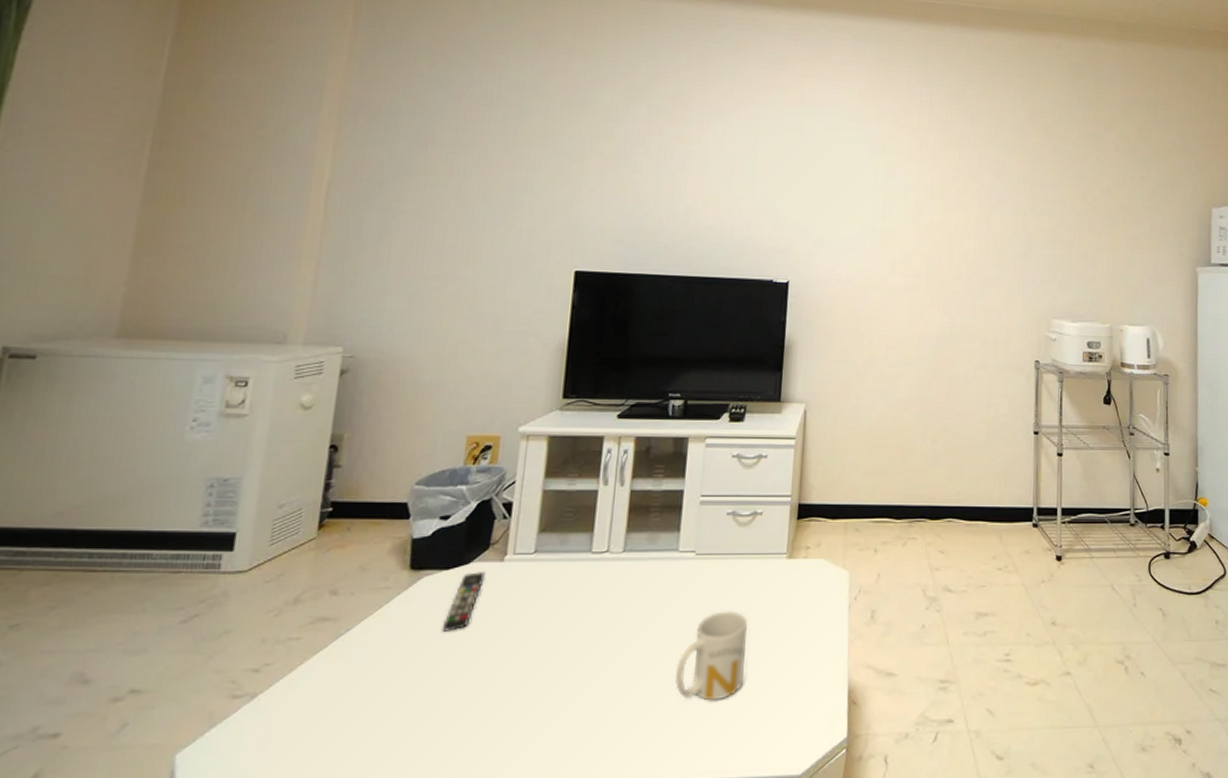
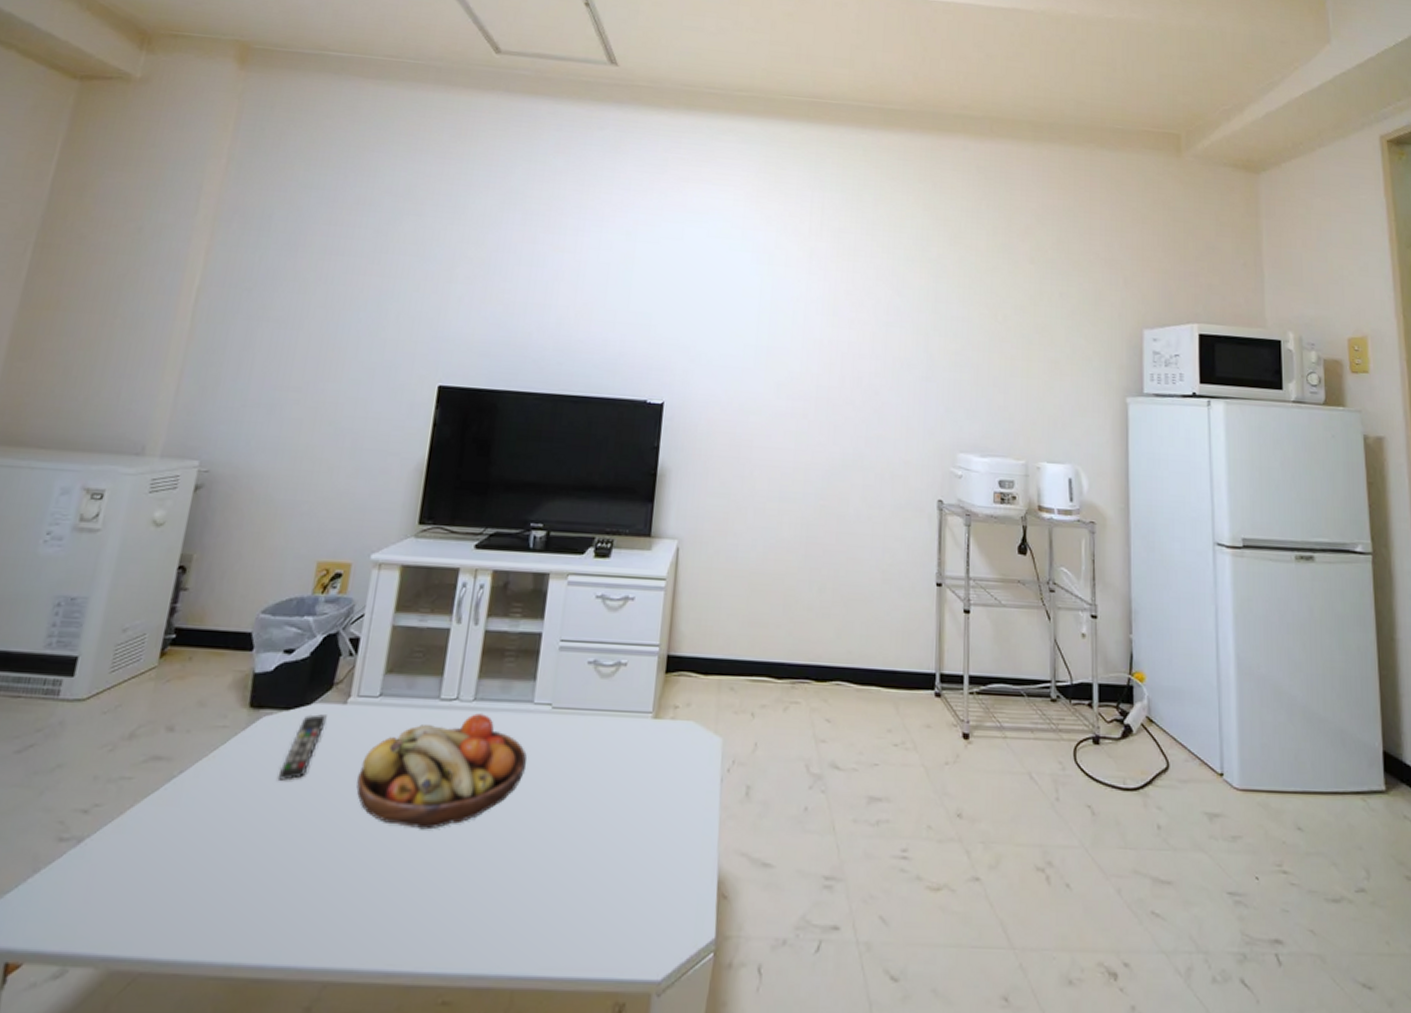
fruit bowl: none [517,563,675,666] -> present [356,713,527,830]
mug: present [676,611,747,701] -> none [524,776,606,882]

